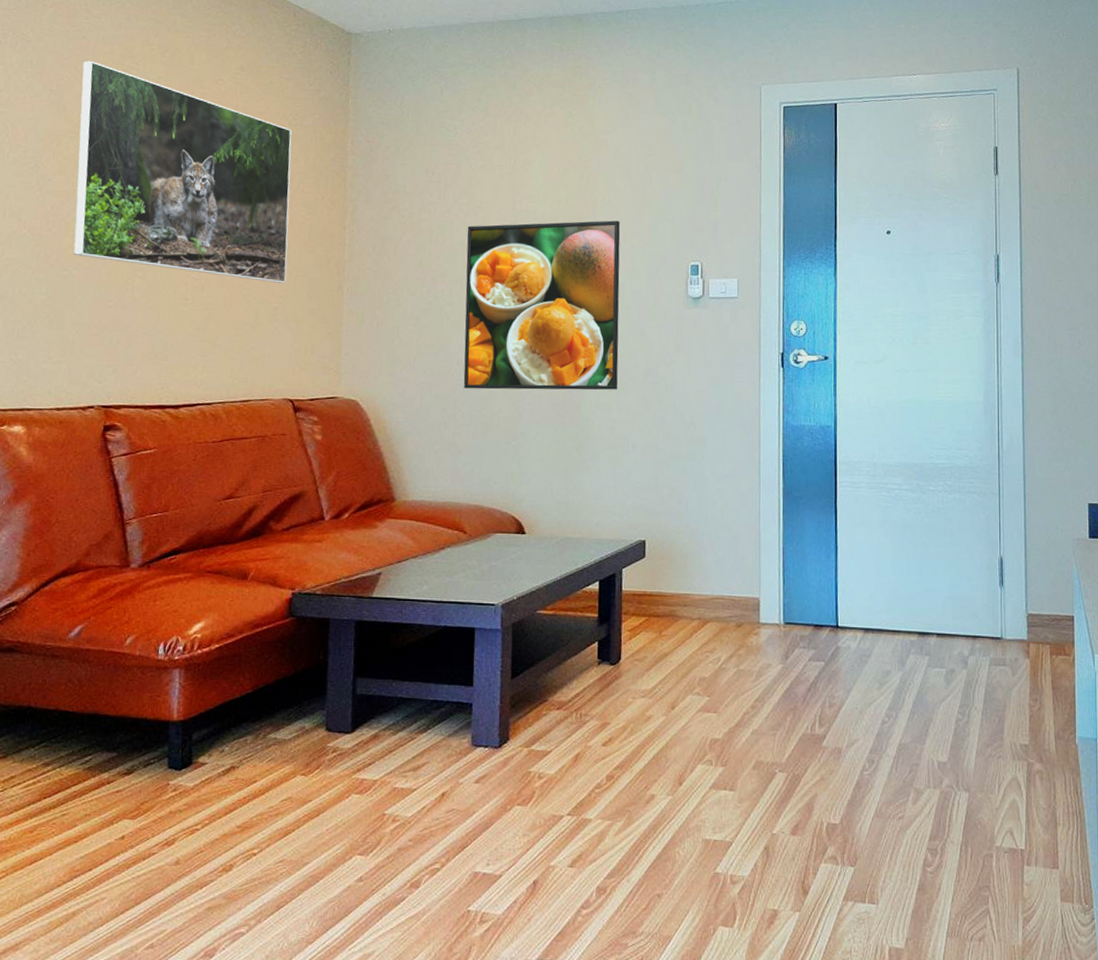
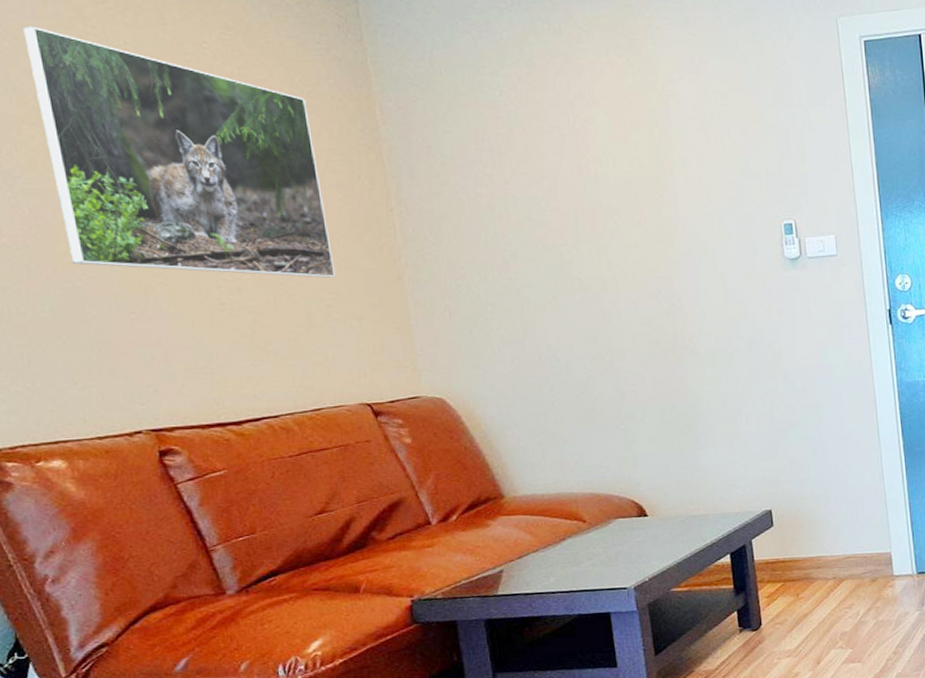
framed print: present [463,220,621,390] -> none [532,181,724,375]

